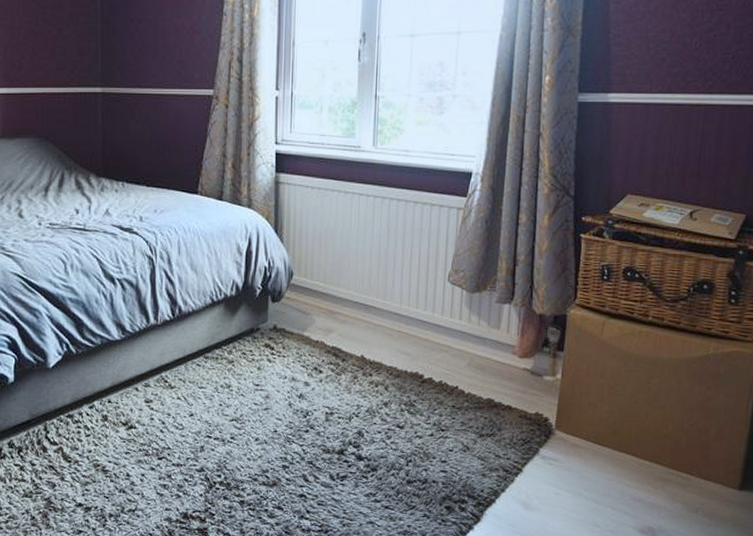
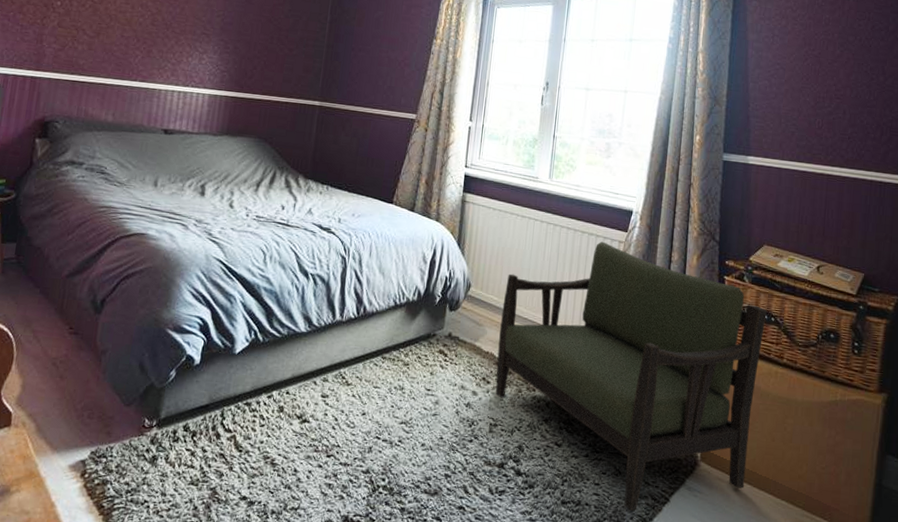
armchair: none [328,210,630,484] -> present [495,241,767,511]

